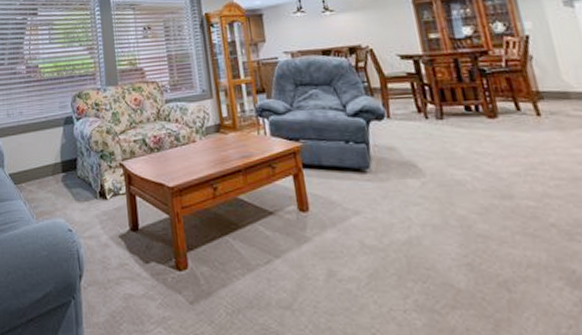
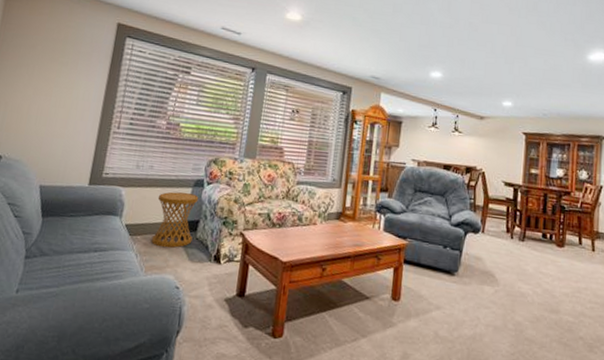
side table: none [33,132,75,192] -> present [151,191,199,248]

